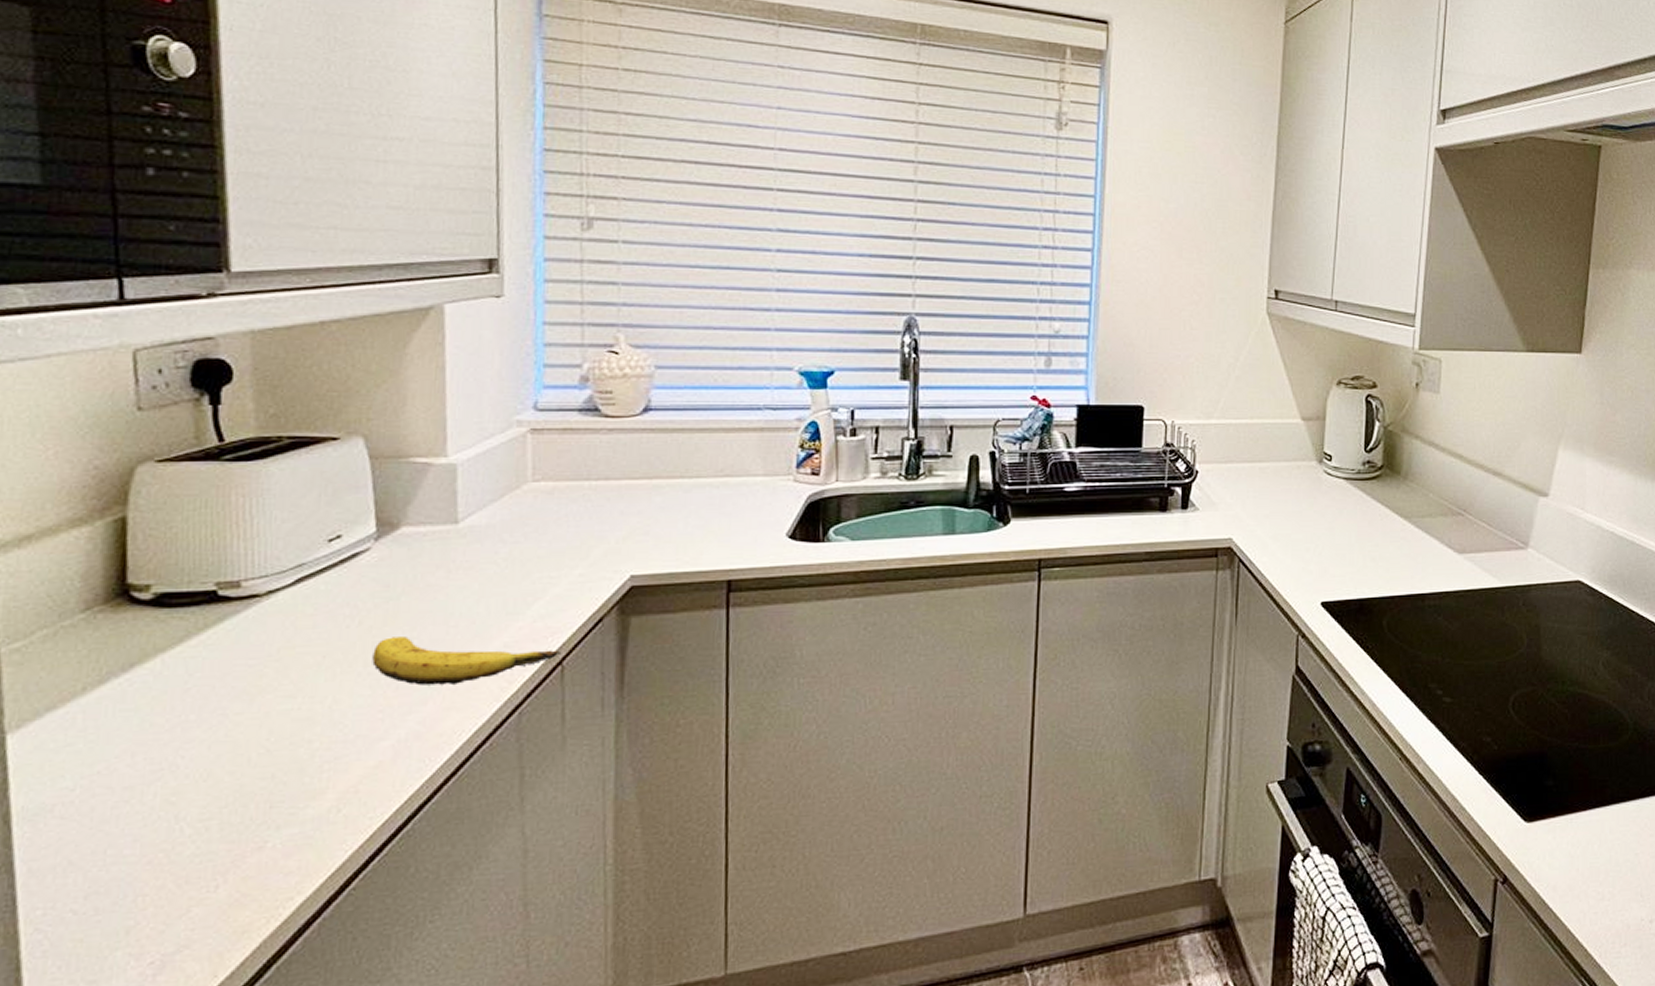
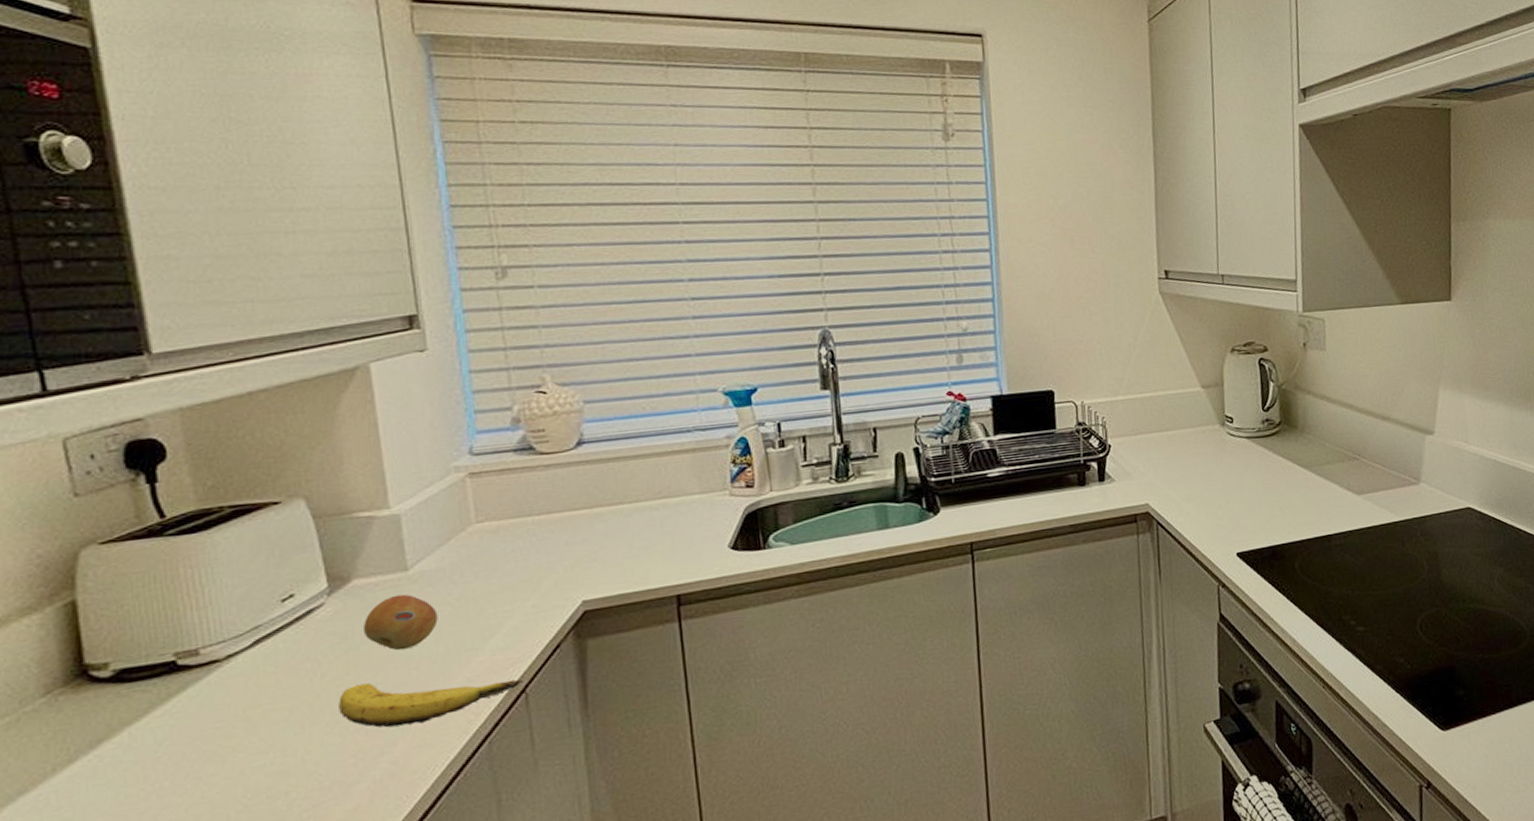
fruit: none [405,547,483,606] -> present [362,594,438,651]

